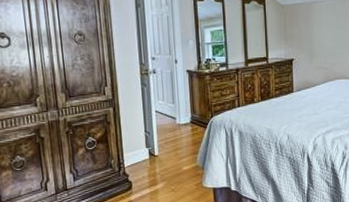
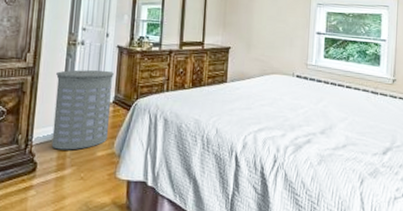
laundry hamper: none [135,94,190,169] -> present [51,70,114,150]

